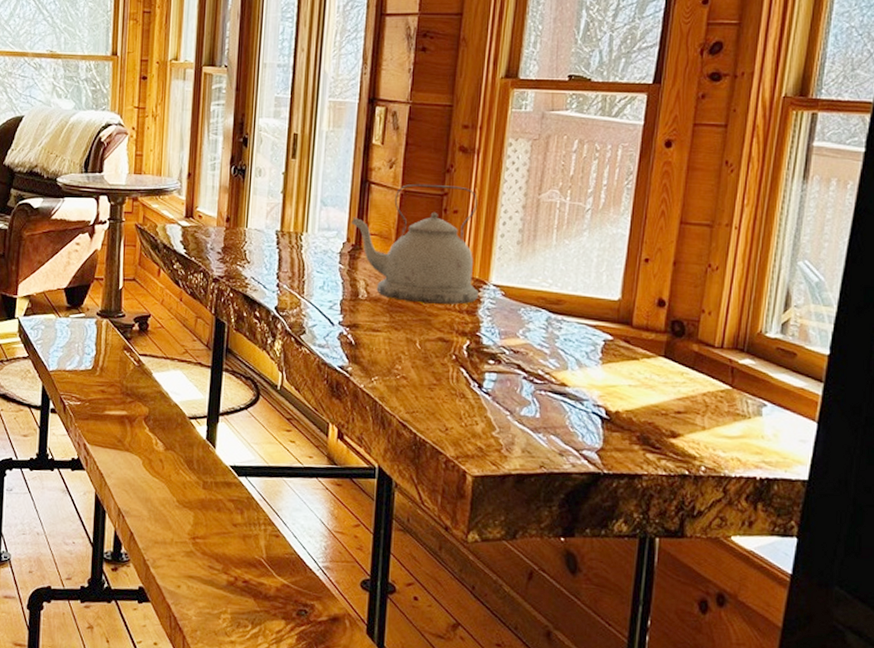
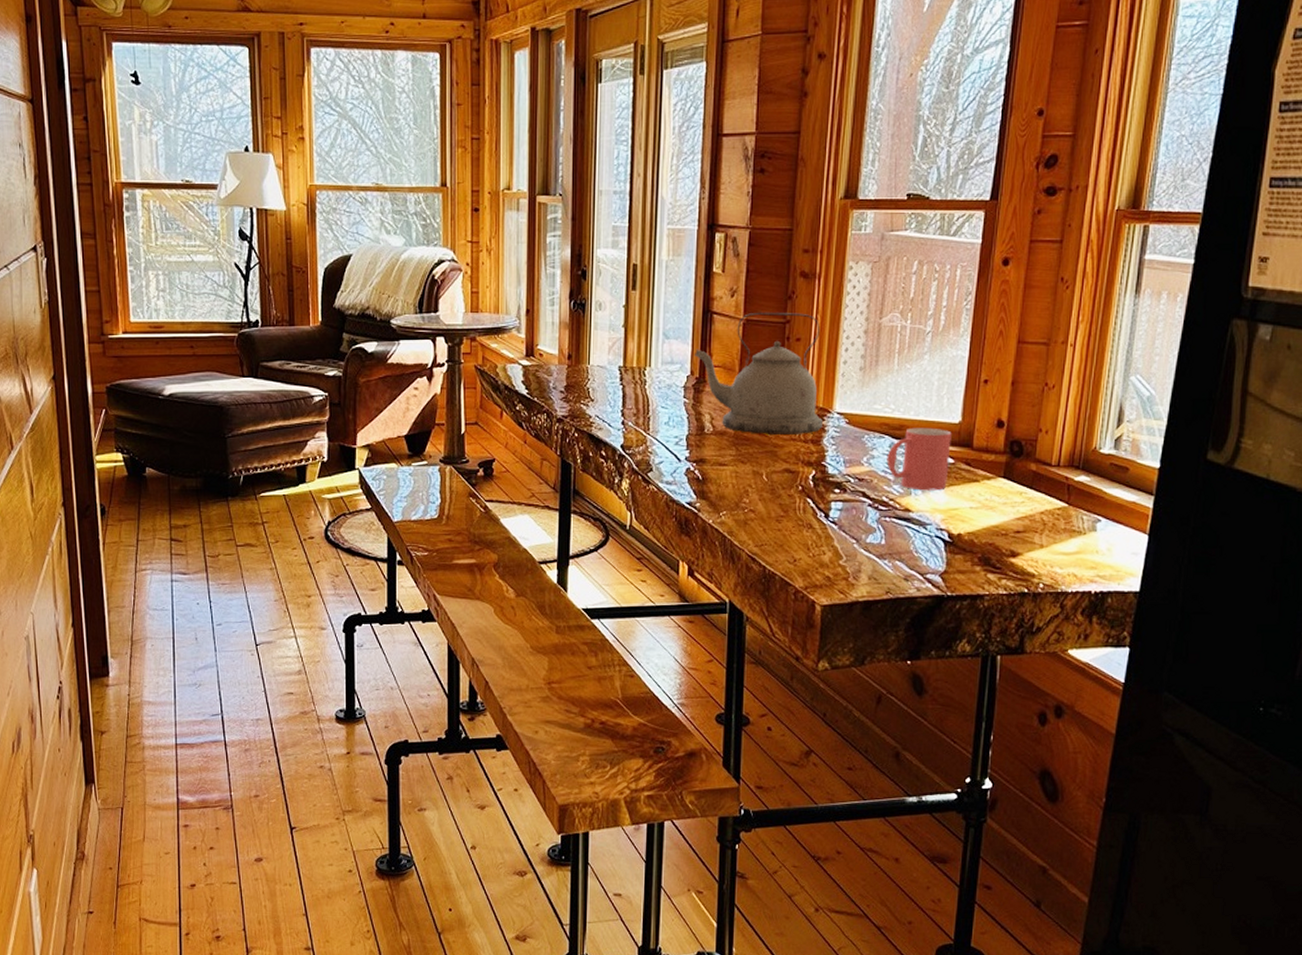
mug: none [543,303,611,367] -> present [887,427,952,491]

